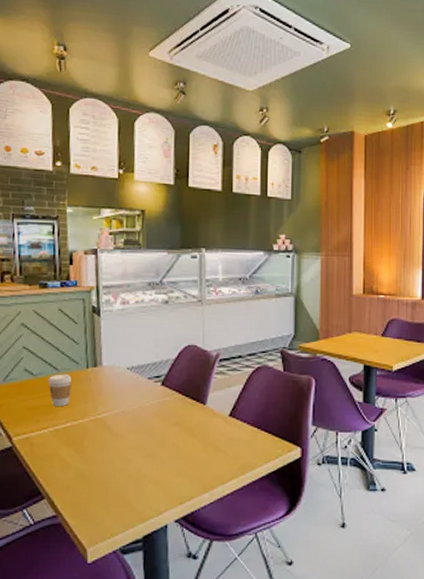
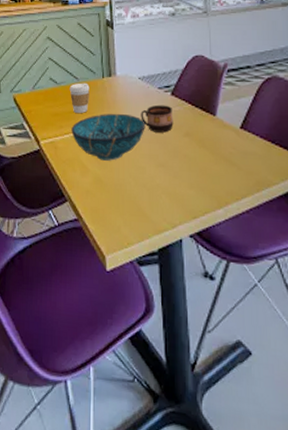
decorative bowl: none [50,405,133,454] -> present [71,113,145,161]
cup: none [128,395,163,423] -> present [141,104,173,133]

